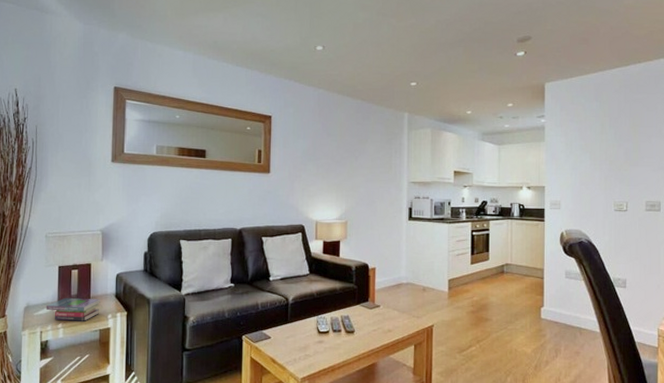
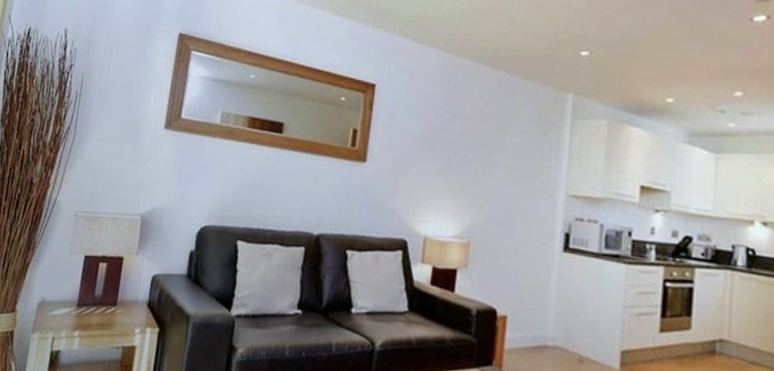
books: present [46,297,100,321] -> none [62,297,129,333]

